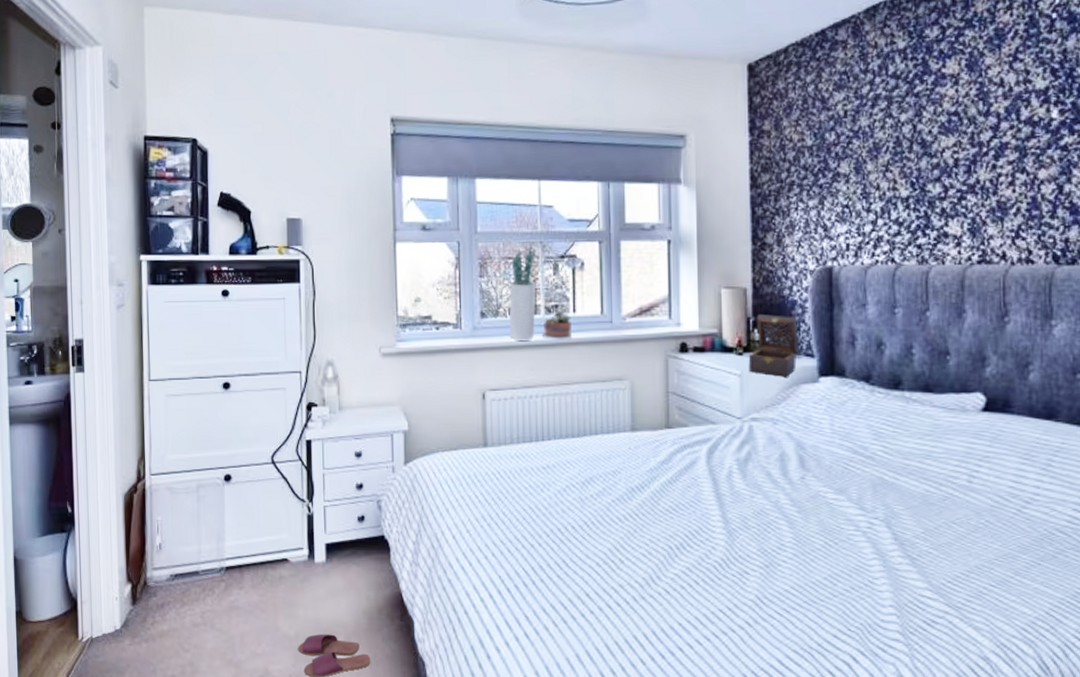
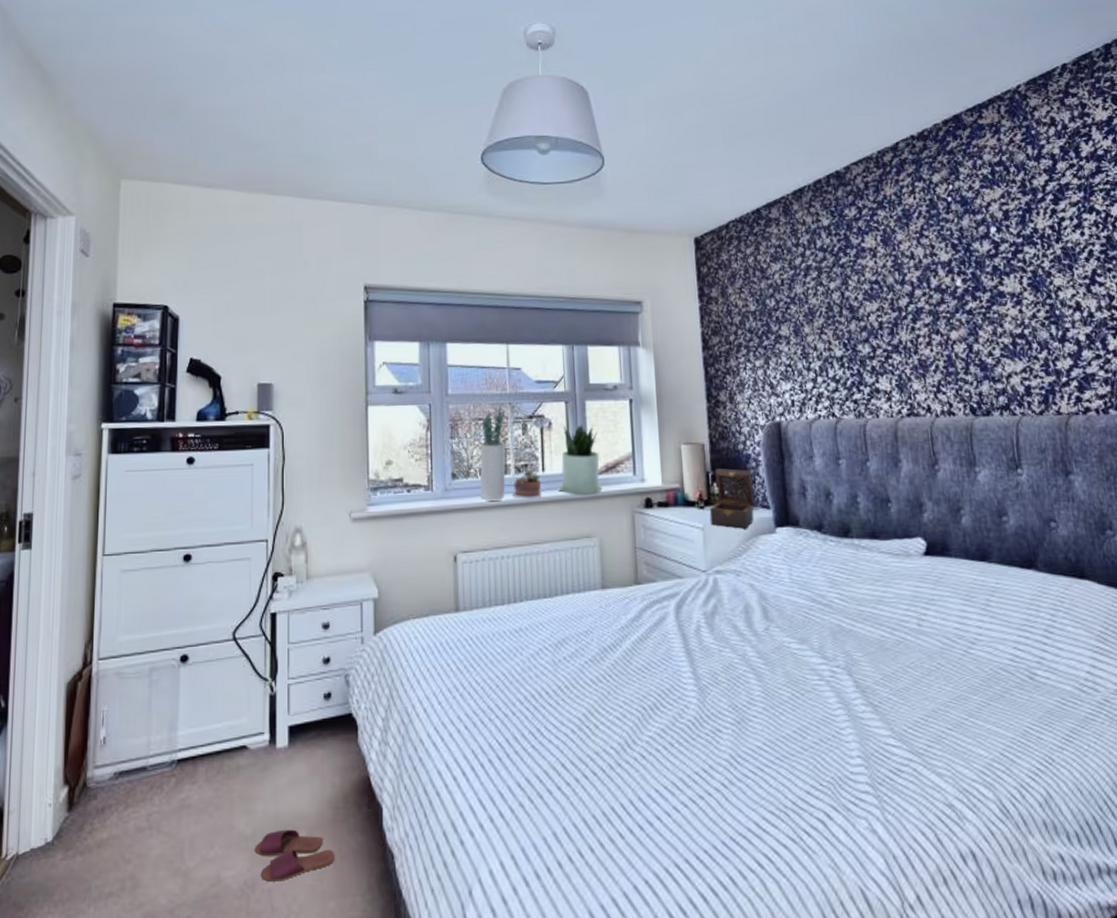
planter: none [589,264,636,339] -> present [557,424,603,496]

